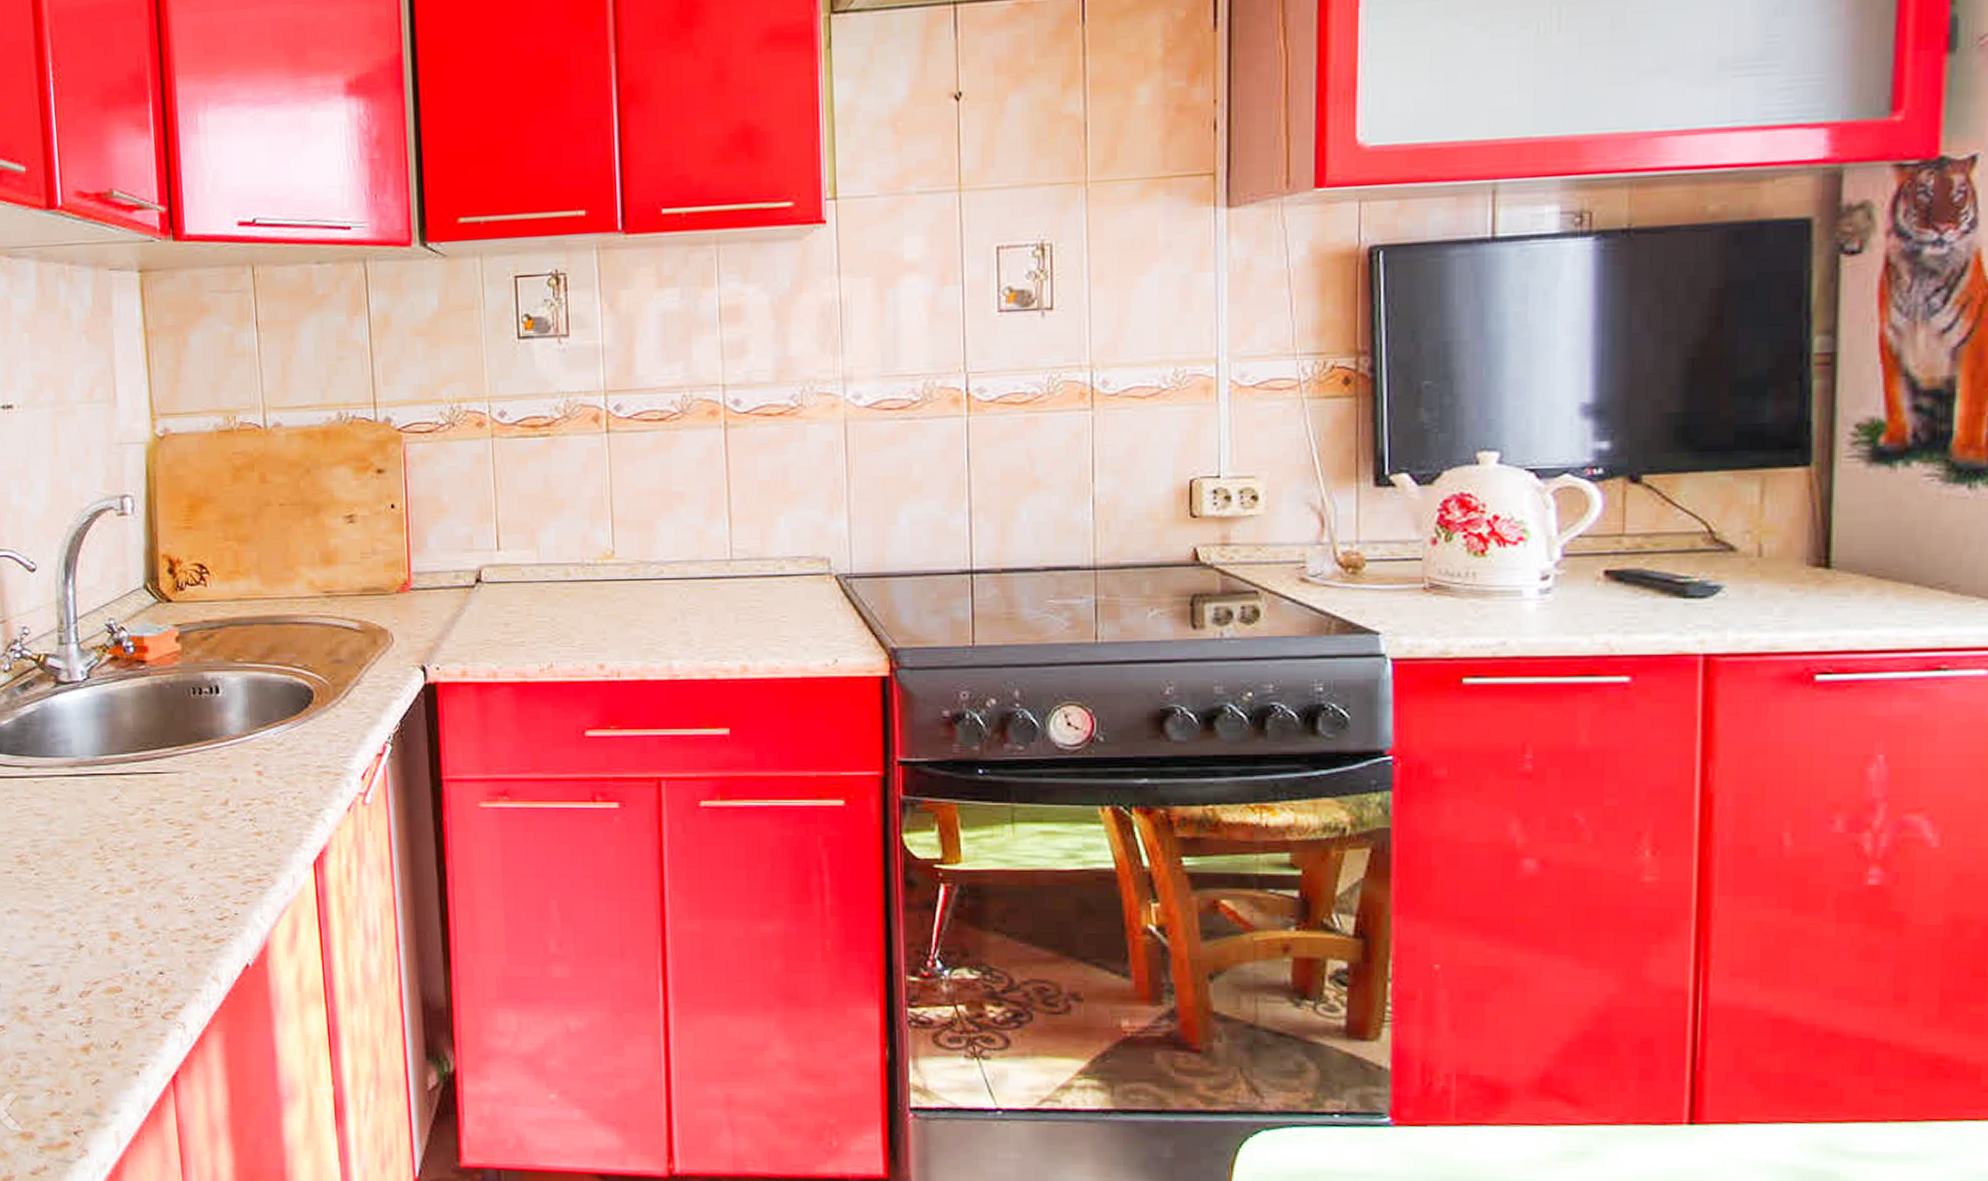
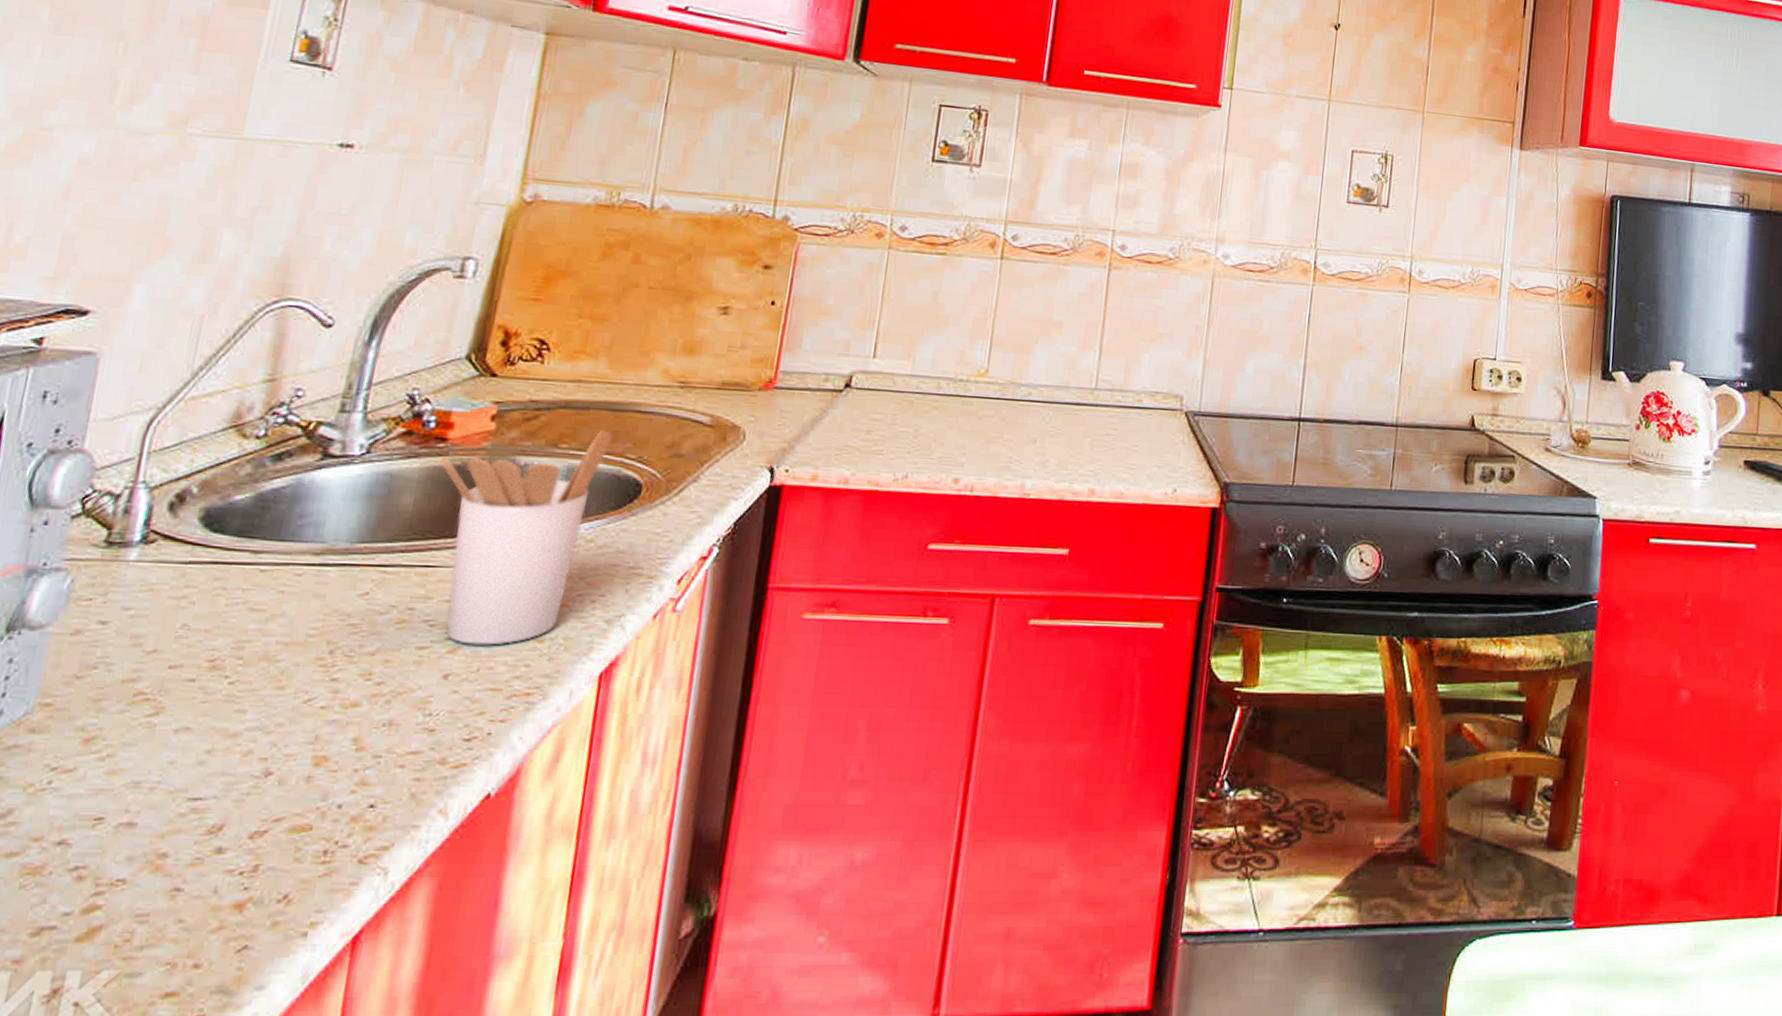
utensil holder: none [144,642,279,839] -> present [440,430,613,646]

